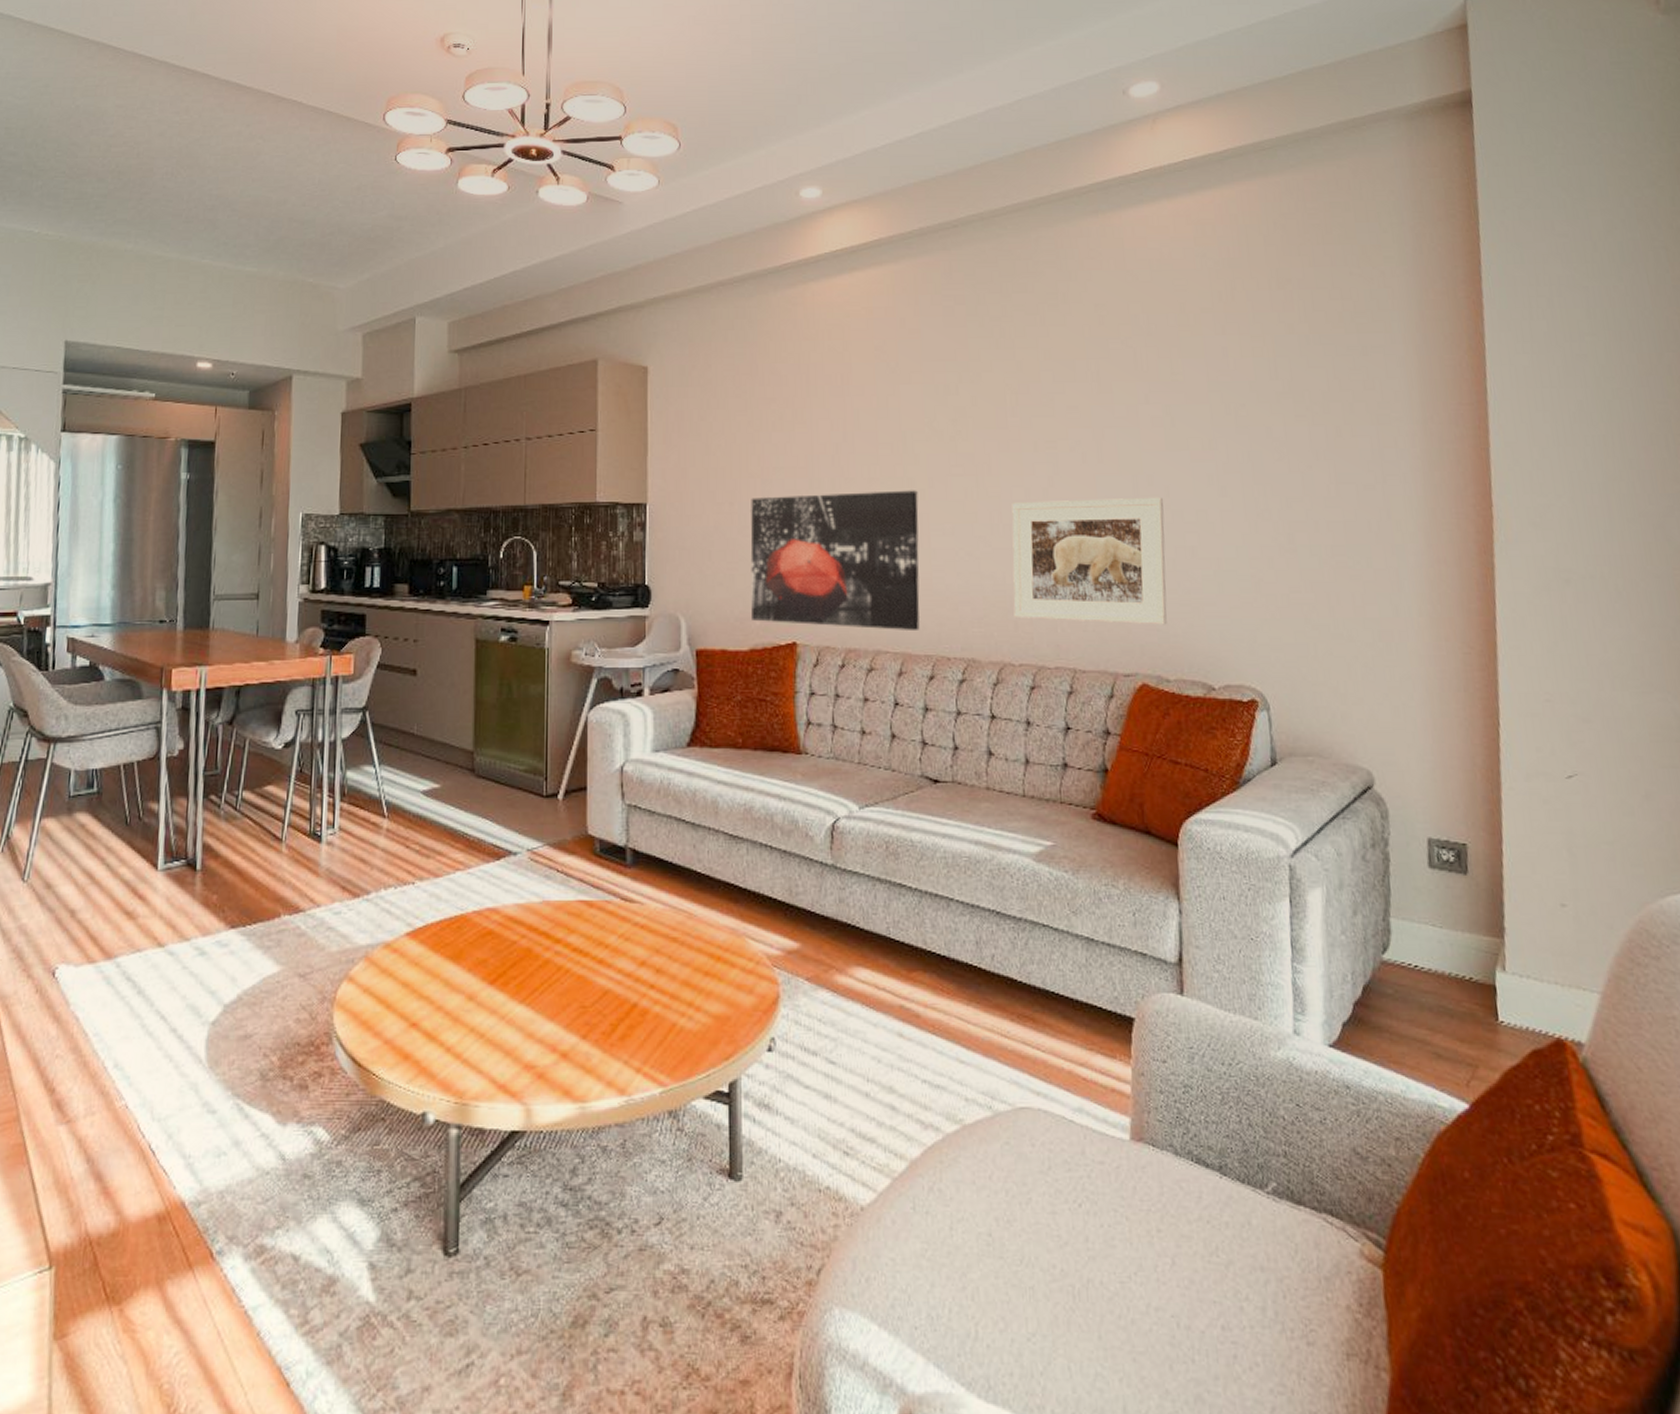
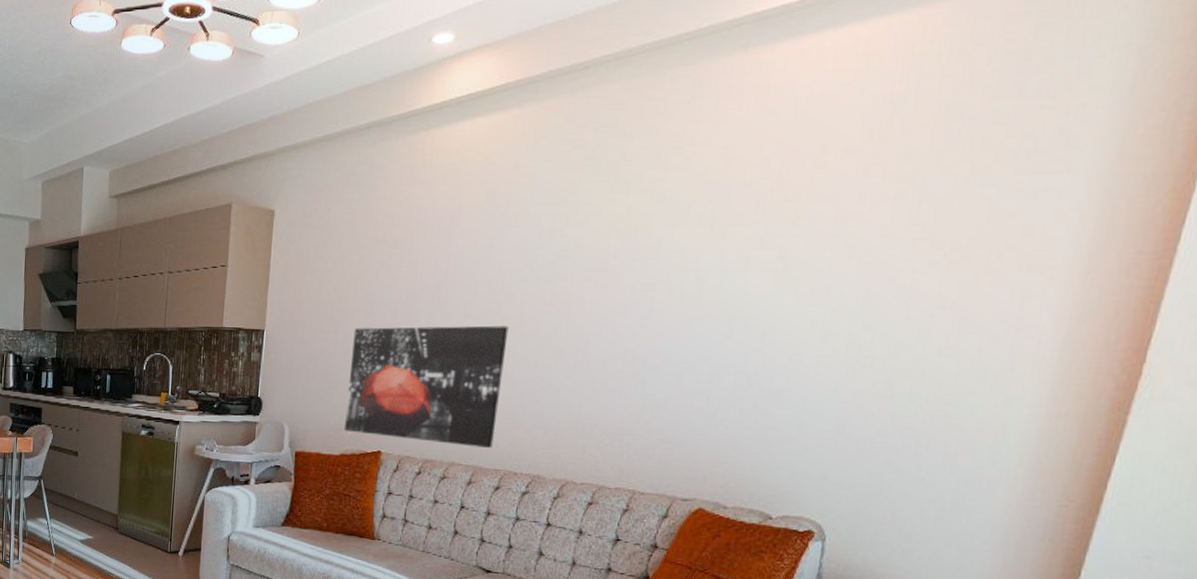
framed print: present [1012,497,1167,625] -> none [583,339,758,459]

